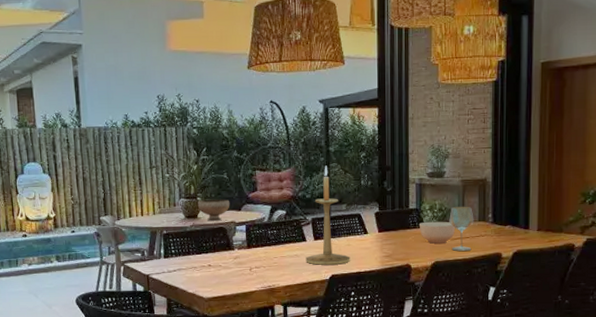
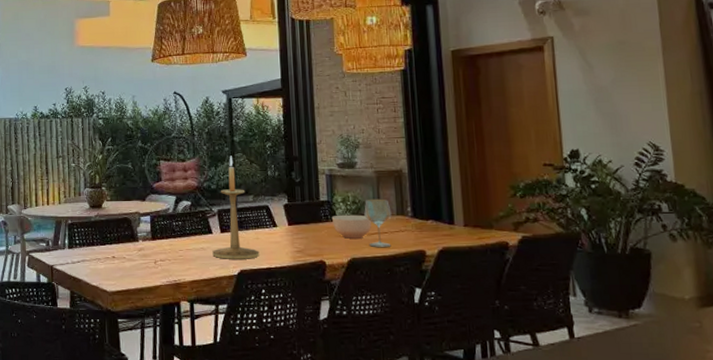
bowl: present [198,199,230,221] -> none [102,189,135,211]

